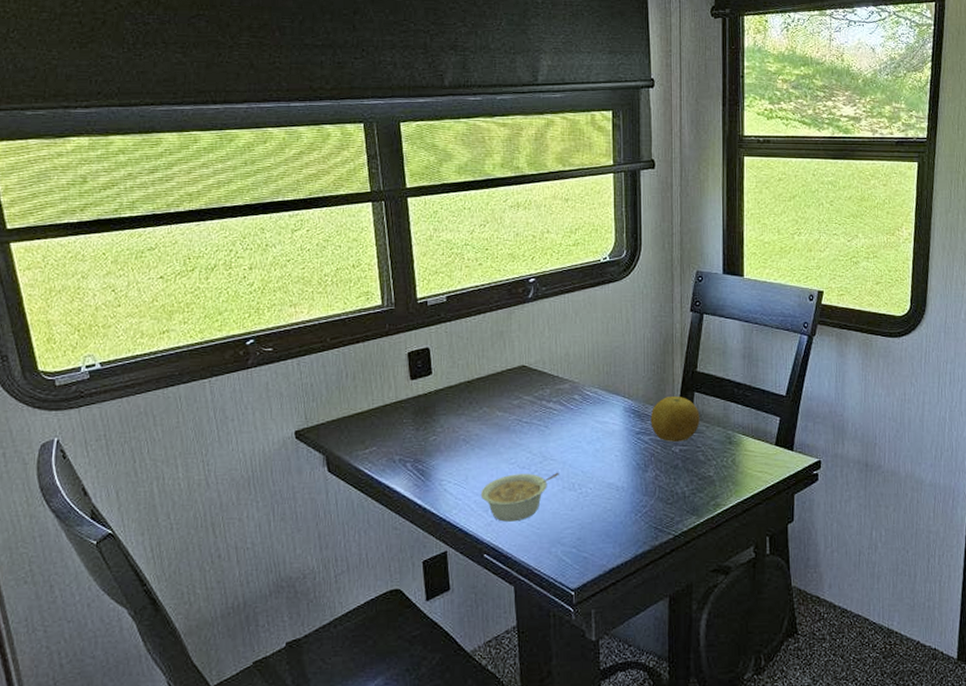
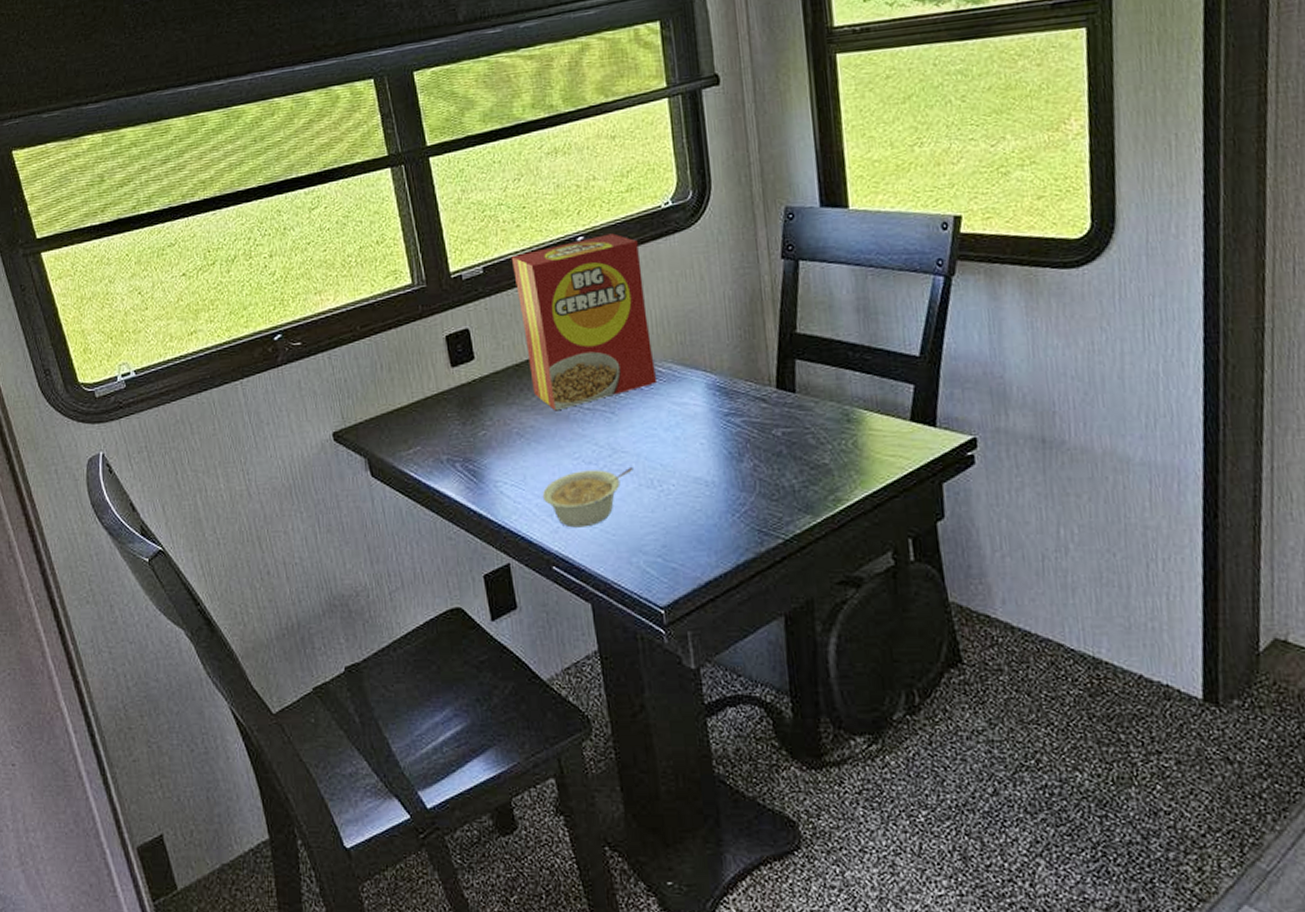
cereal box: none [472,279,584,423] -> present [511,233,656,411]
fruit: present [650,395,700,442] -> none [741,365,806,423]

